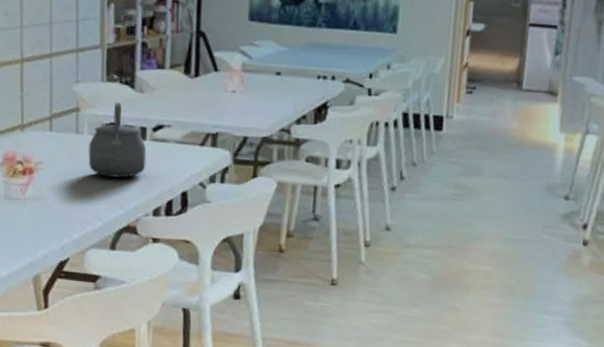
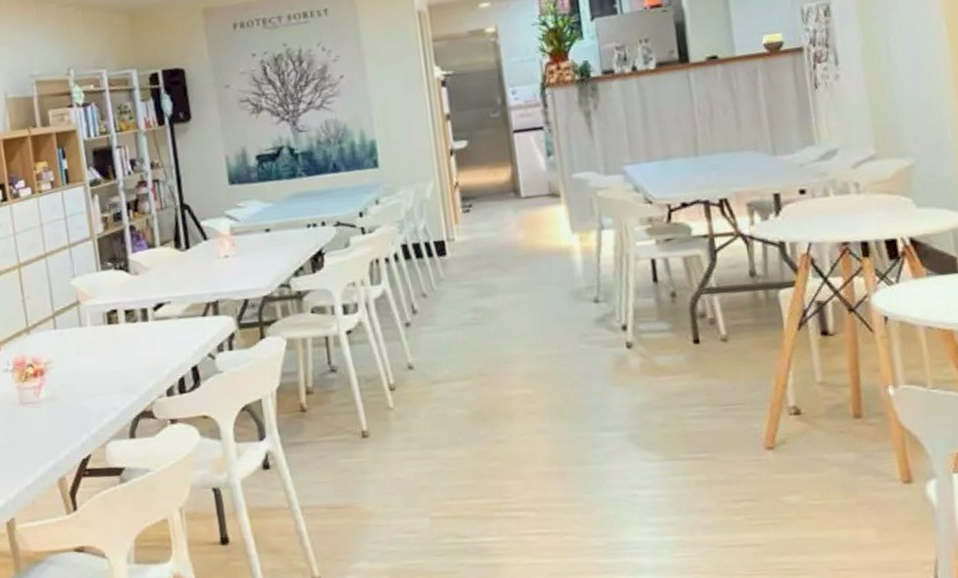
tea kettle: present [88,102,147,178] -> none [93,288,152,365]

